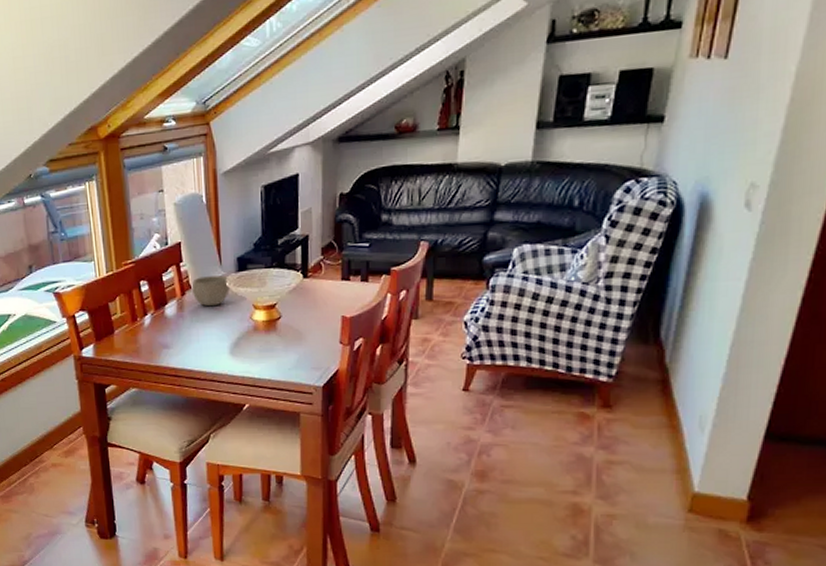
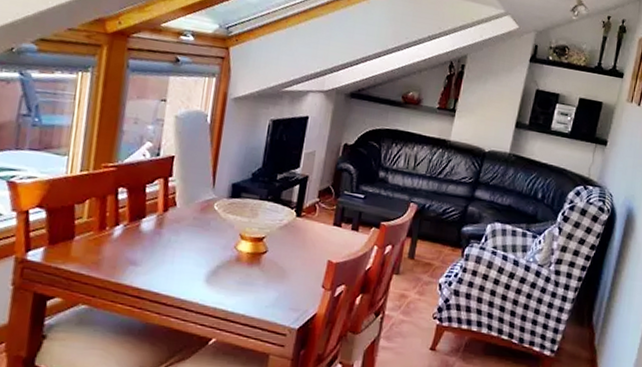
bowl: present [191,275,231,307] -> none [176,195,221,229]

